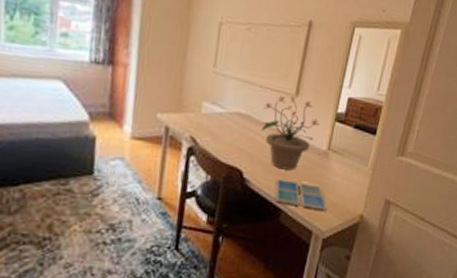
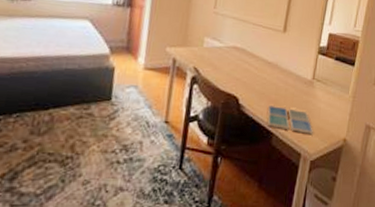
potted plant: present [261,94,320,170] -> none [255,31,305,97]

